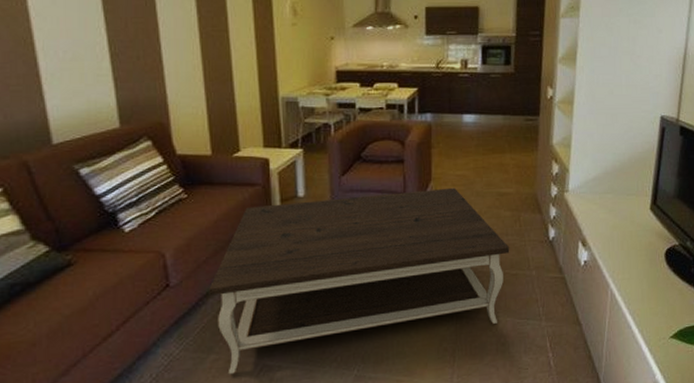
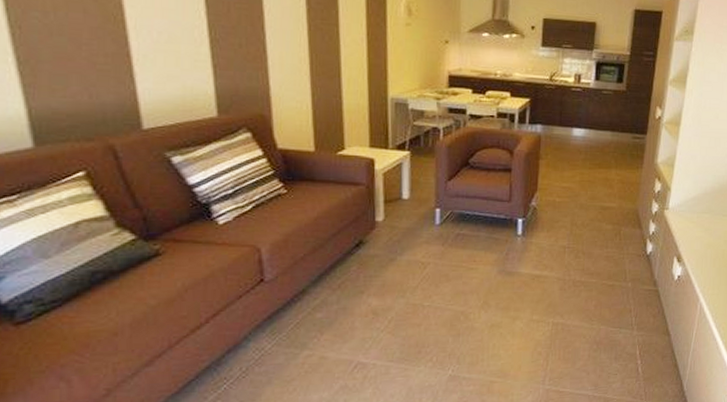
coffee table: present [209,187,510,375] -> none [305,199,609,371]

